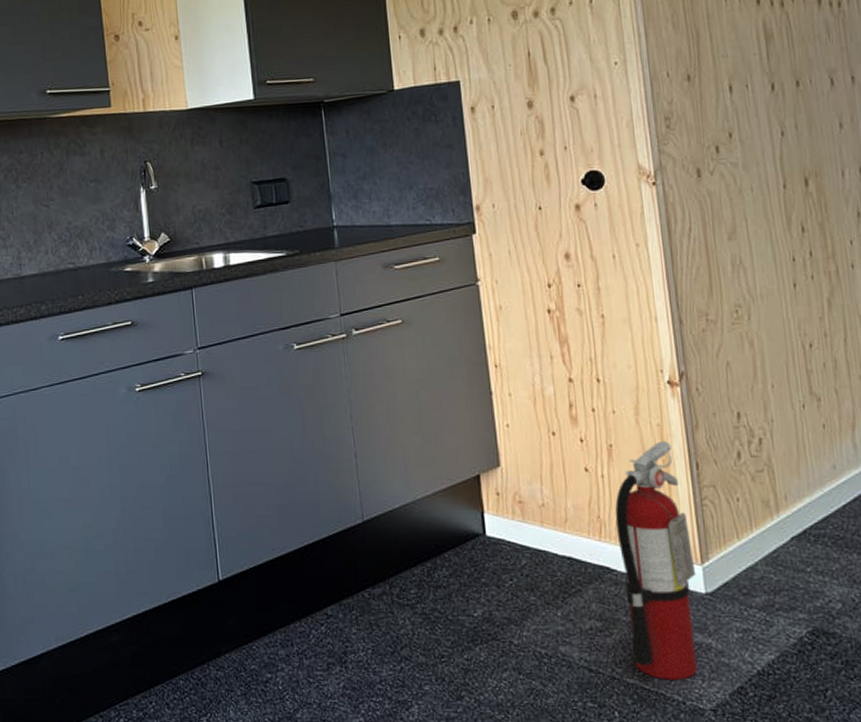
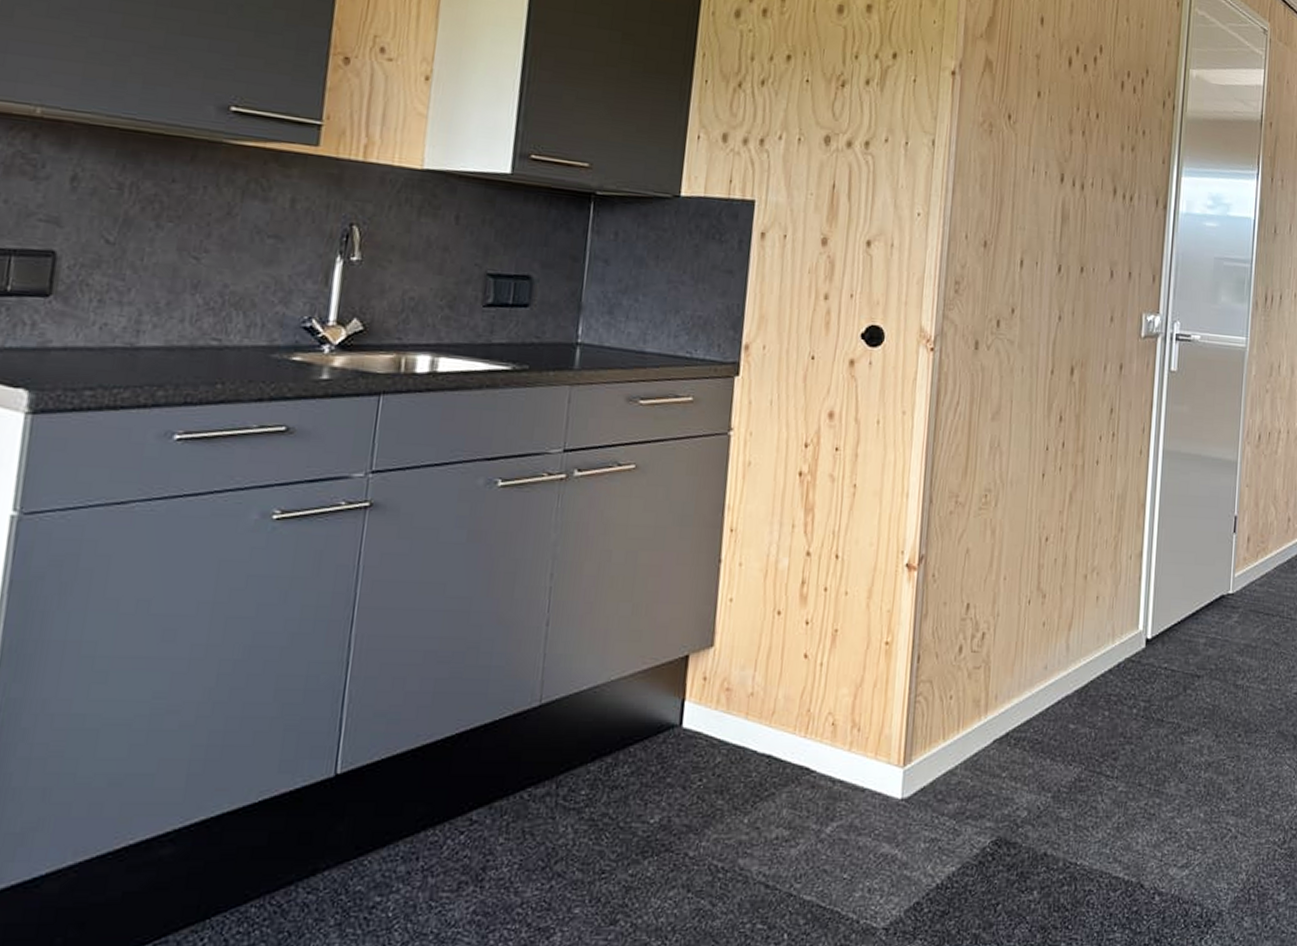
fire extinguisher: present [615,440,697,680] -> none [814,628,899,896]

